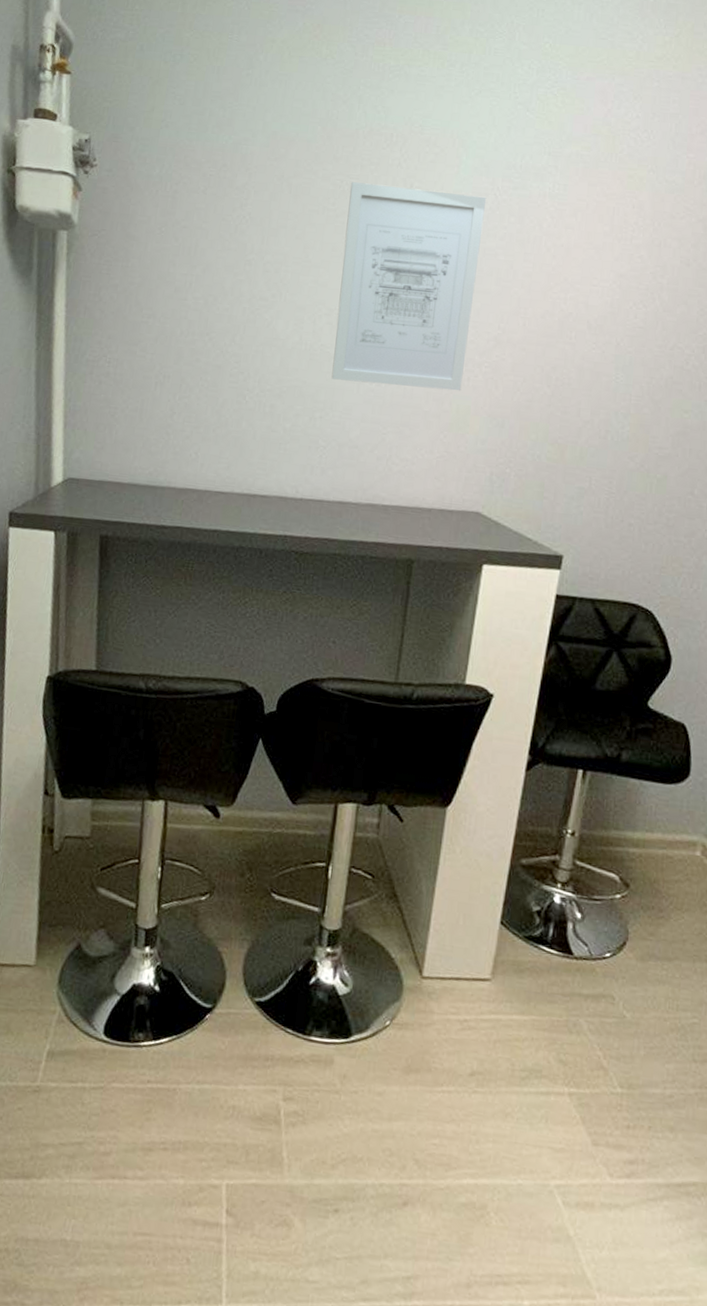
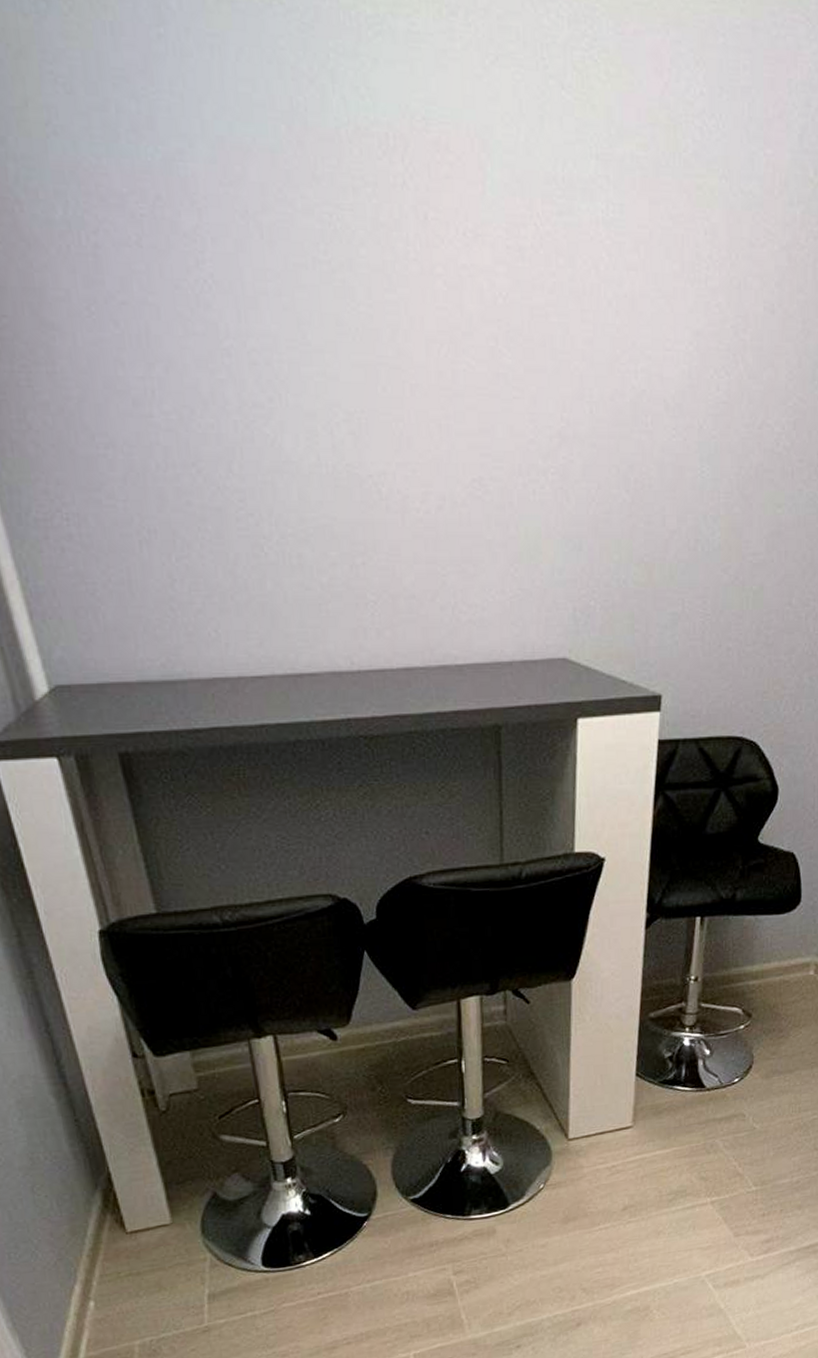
wall art: present [331,182,487,391] -> none [344,215,528,511]

